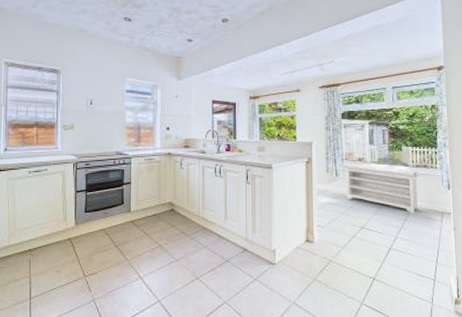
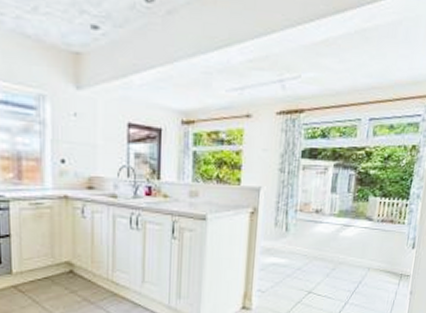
bench: present [344,163,420,213] -> none [296,216,384,275]

